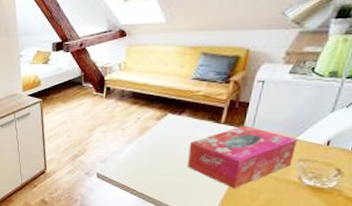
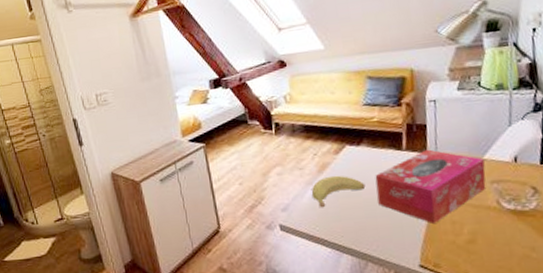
banana: none [129,138,179,164] -> present [311,175,366,208]

